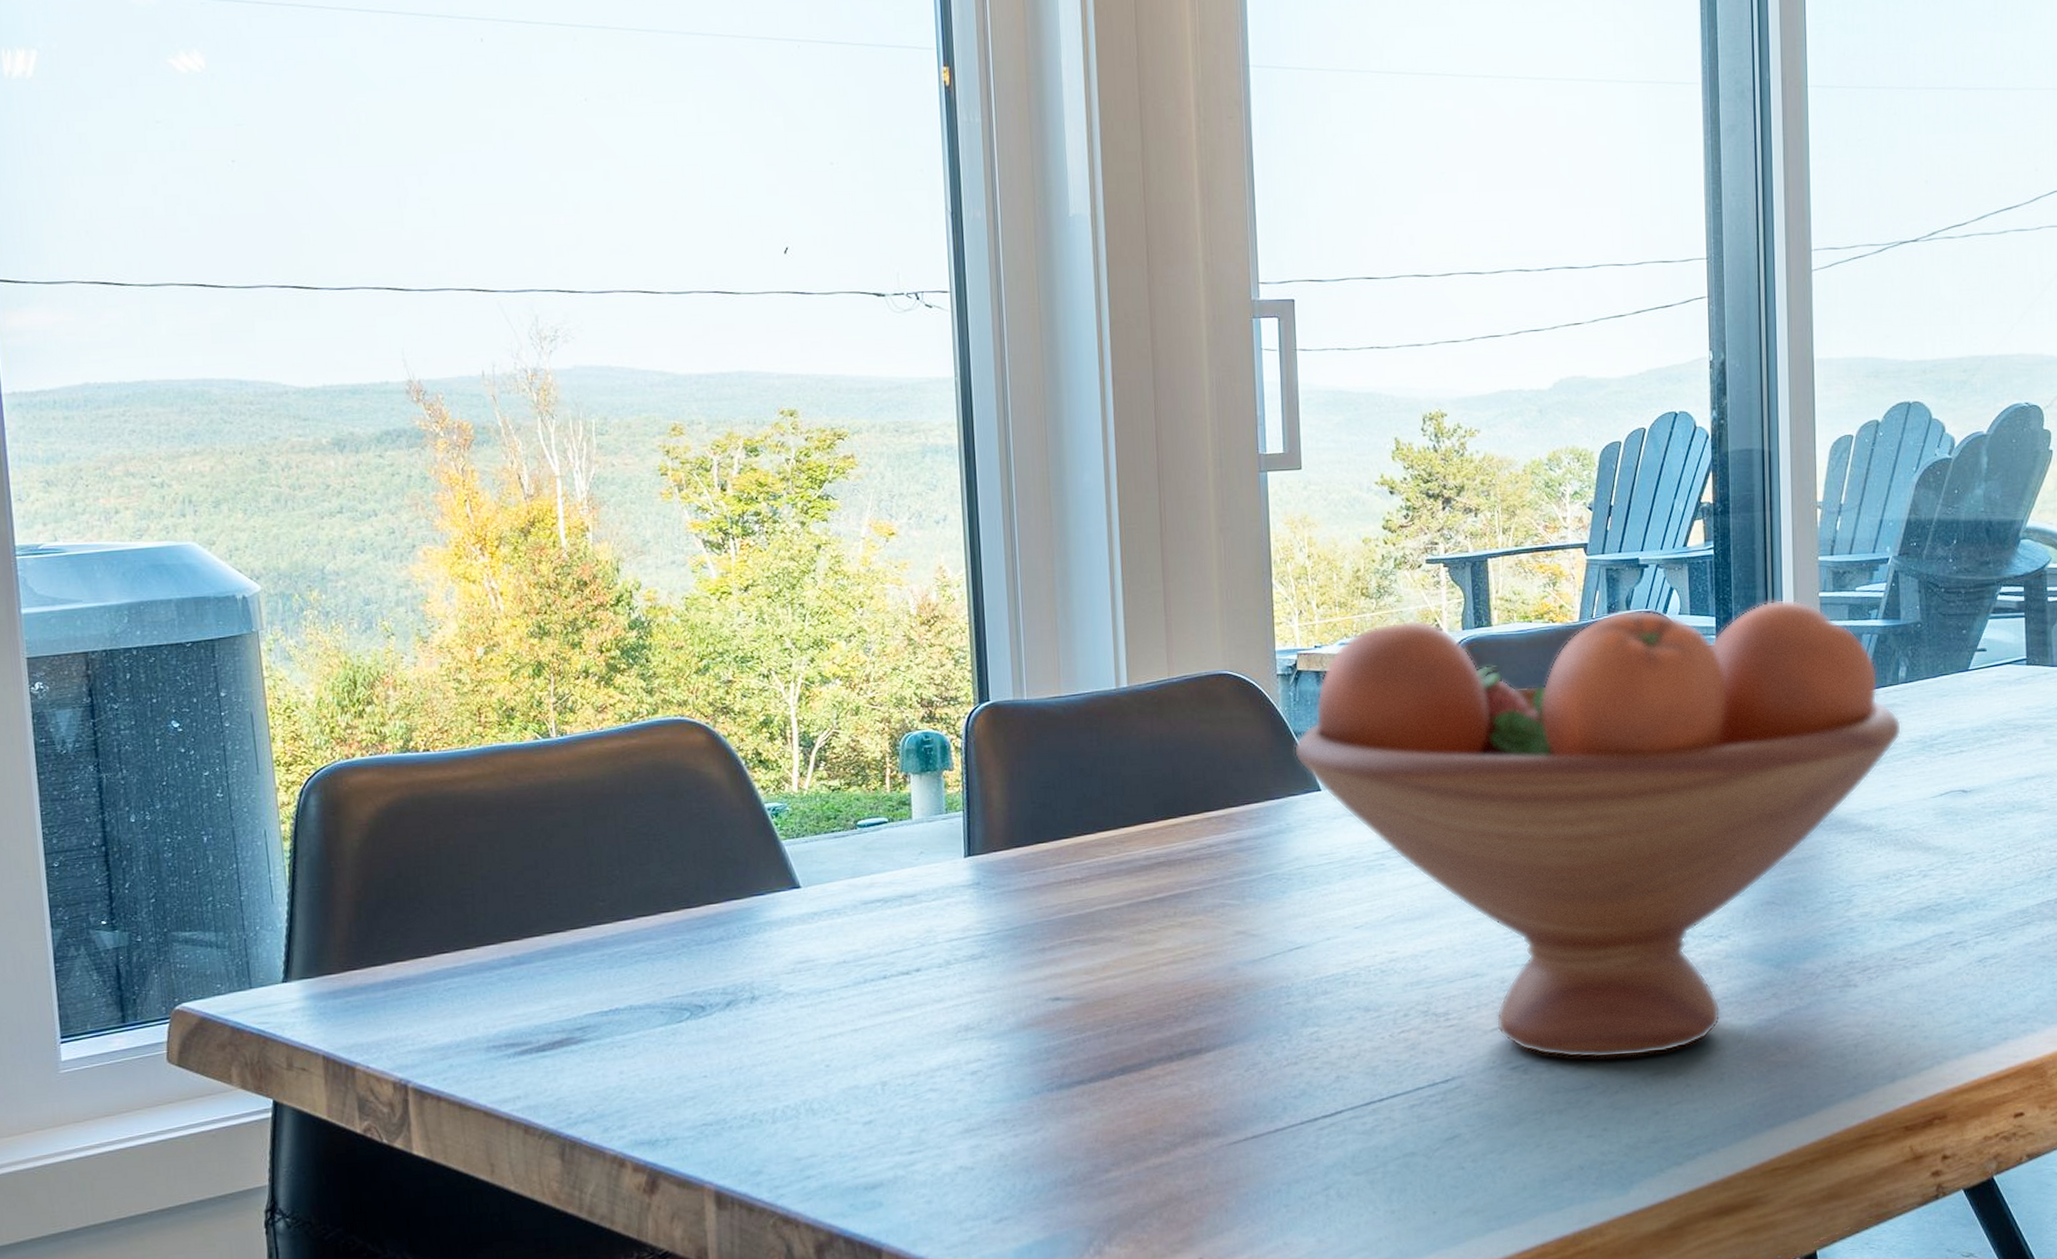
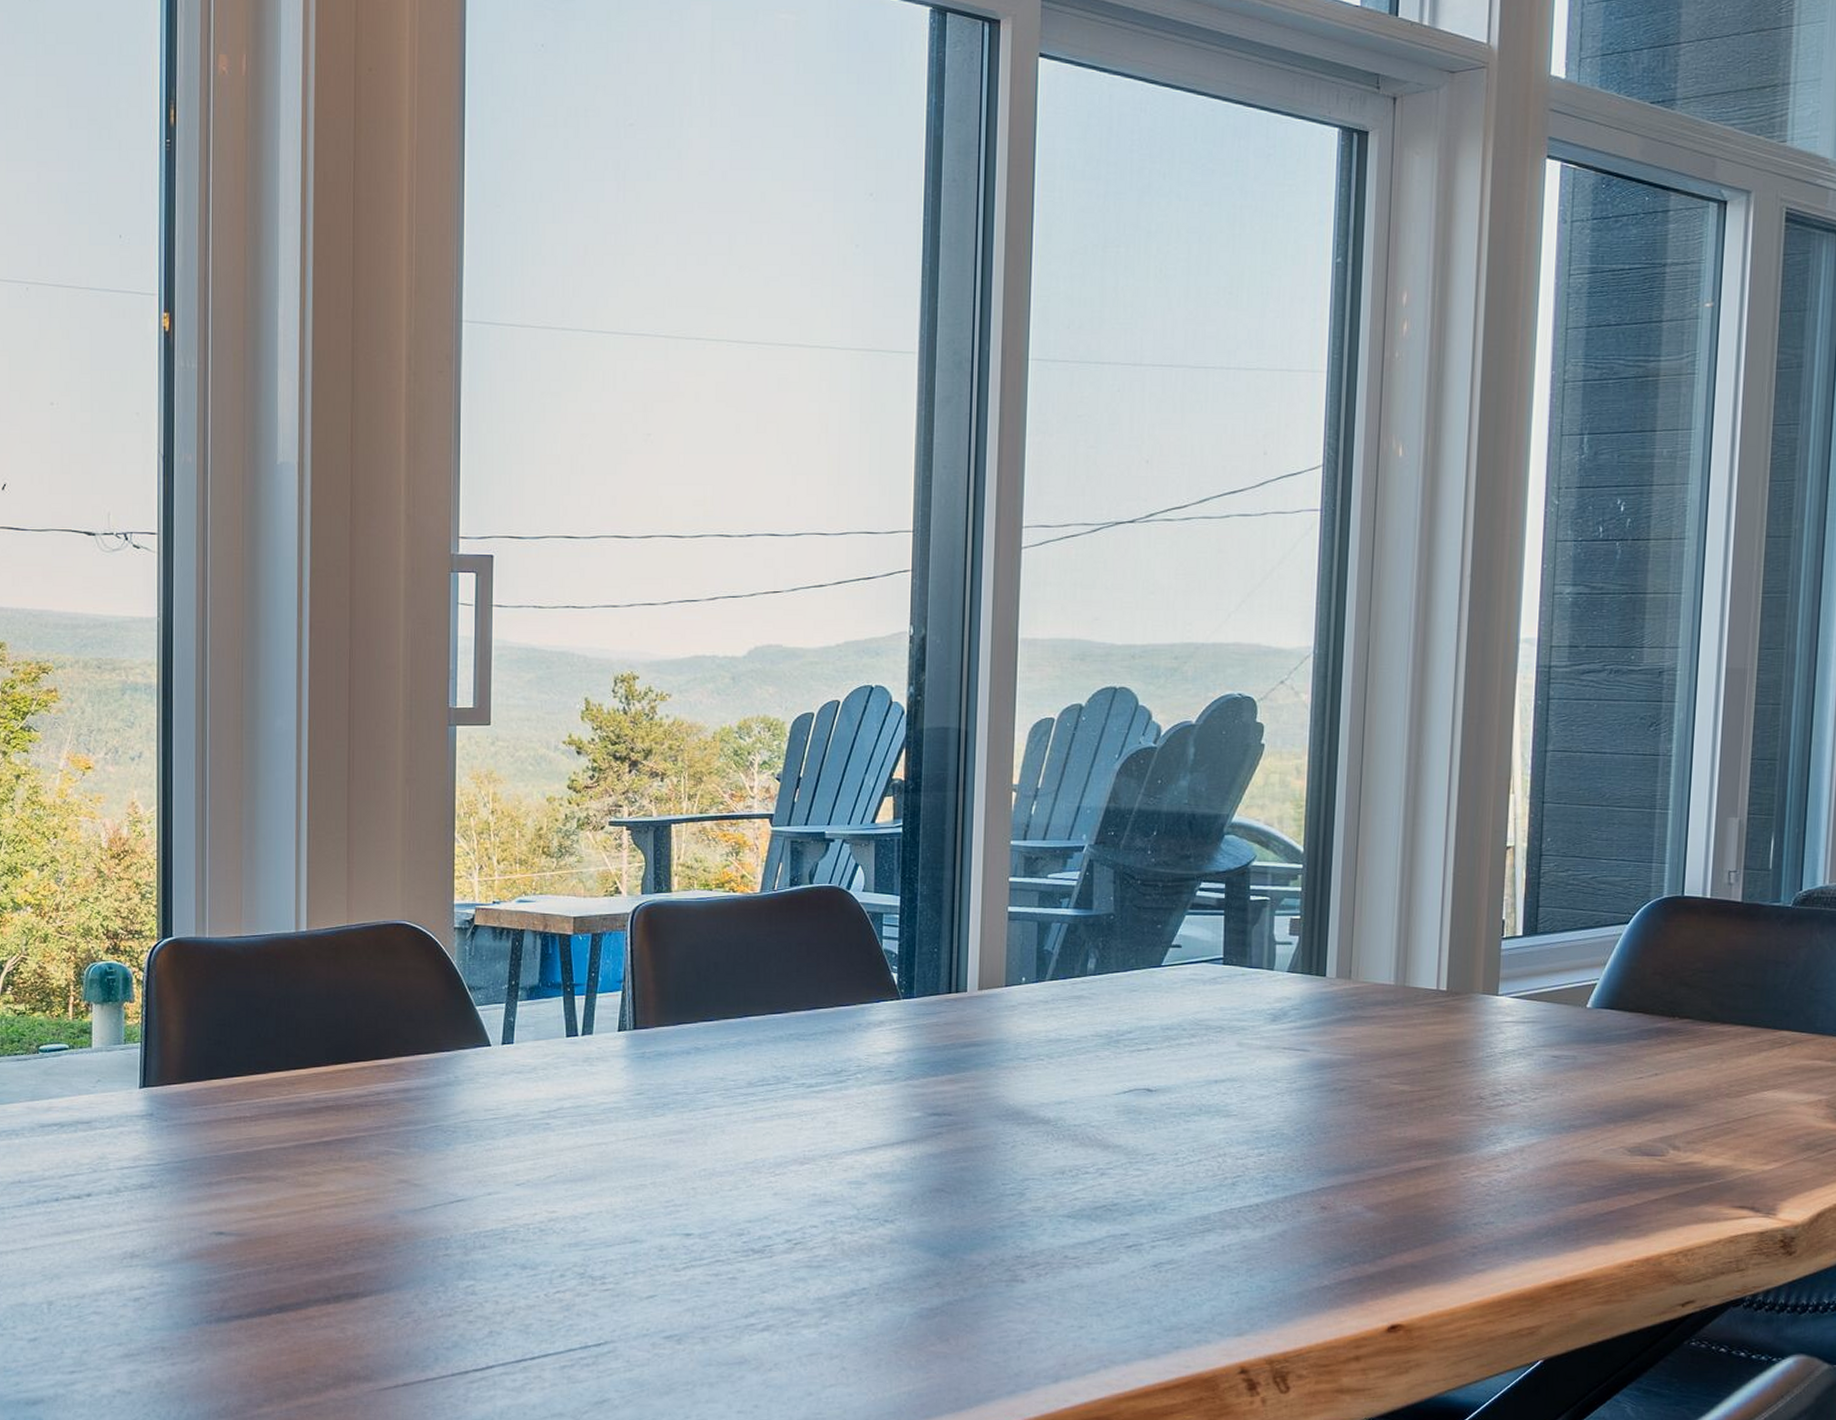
fruit bowl: present [1293,599,1902,1059] -> none [466,881,1088,1335]

